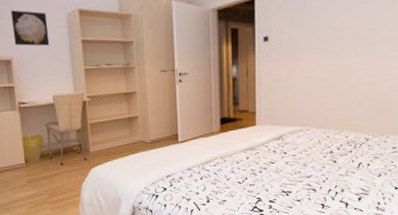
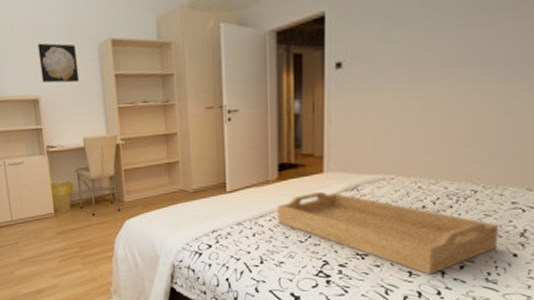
serving tray: none [221,140,385,206] -> present [278,191,500,275]

